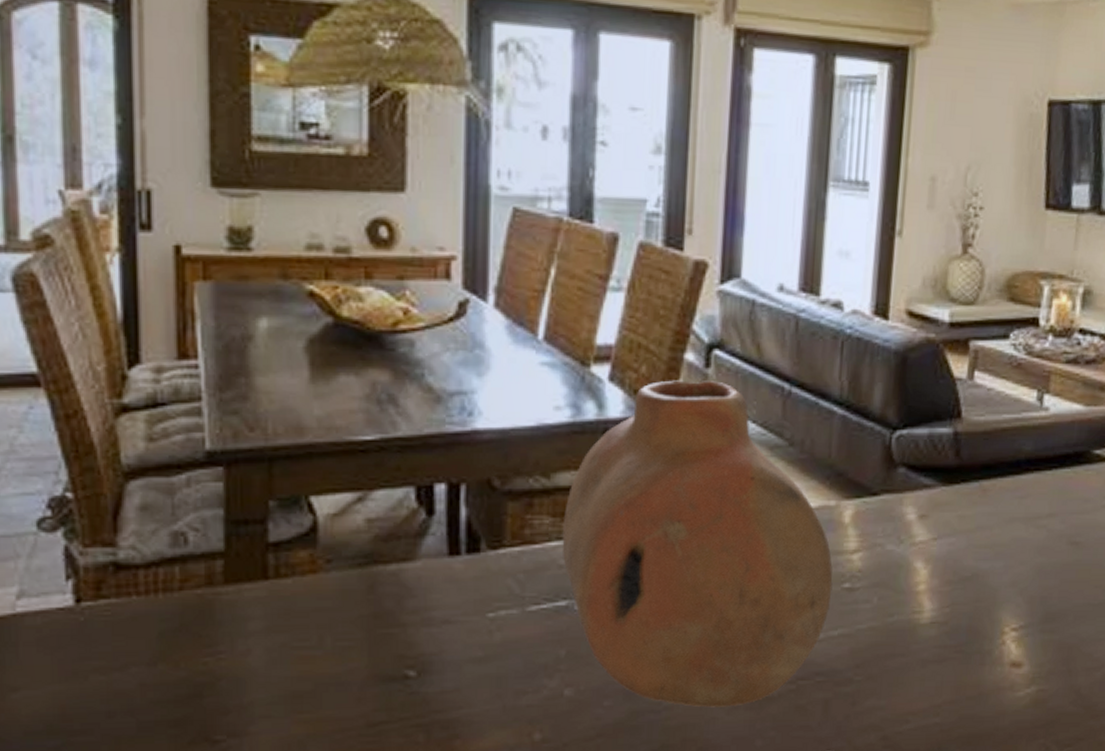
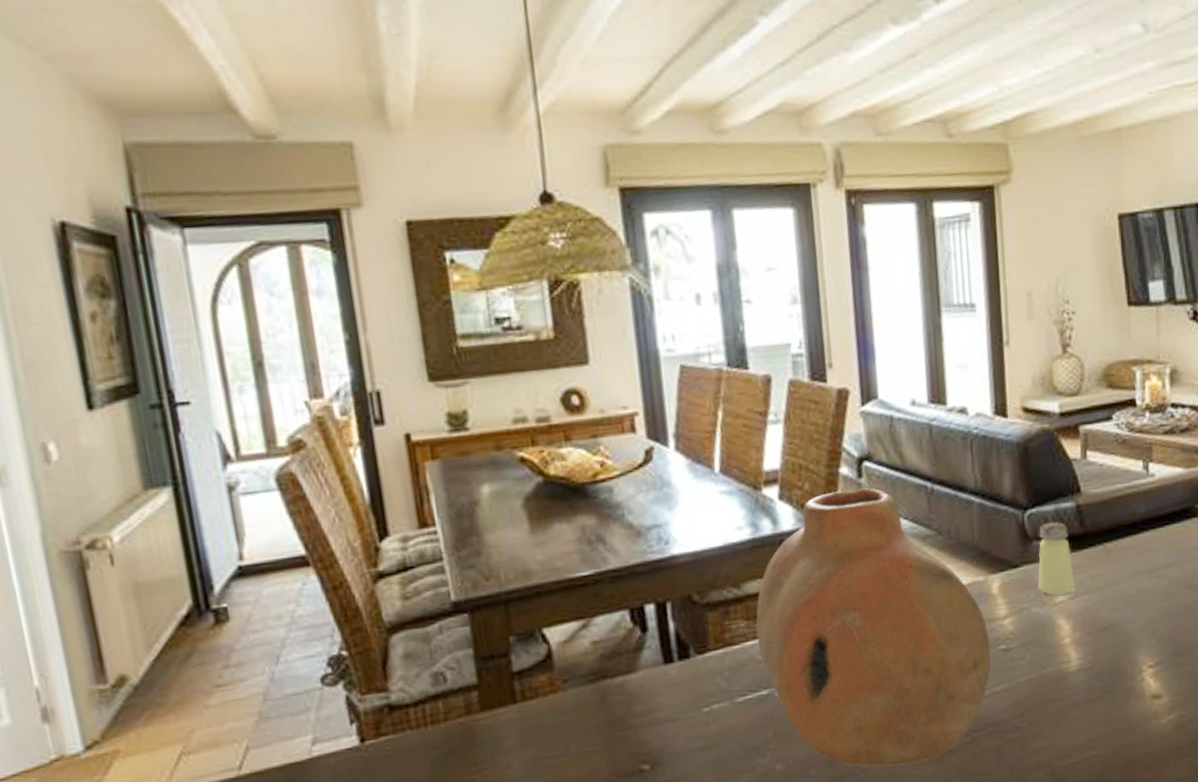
saltshaker: none [896,448,941,534] -> present [1037,522,1076,596]

